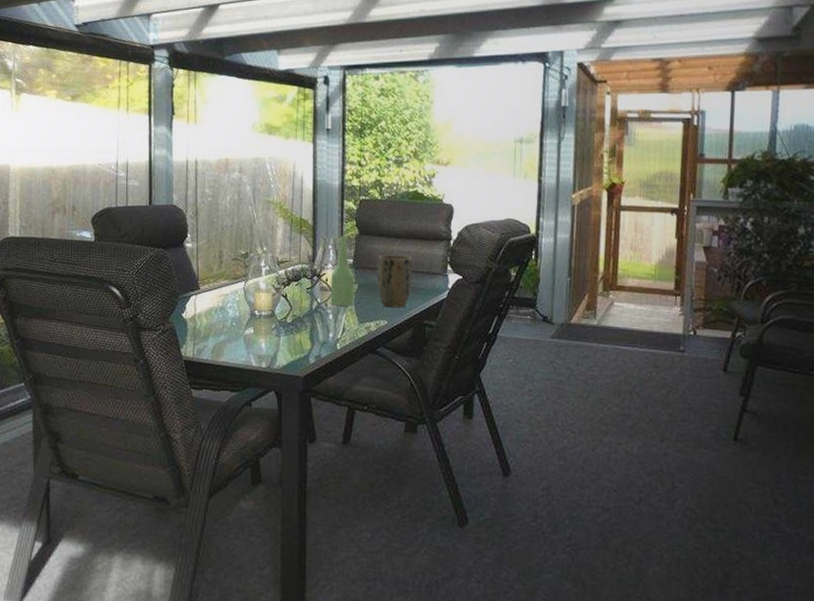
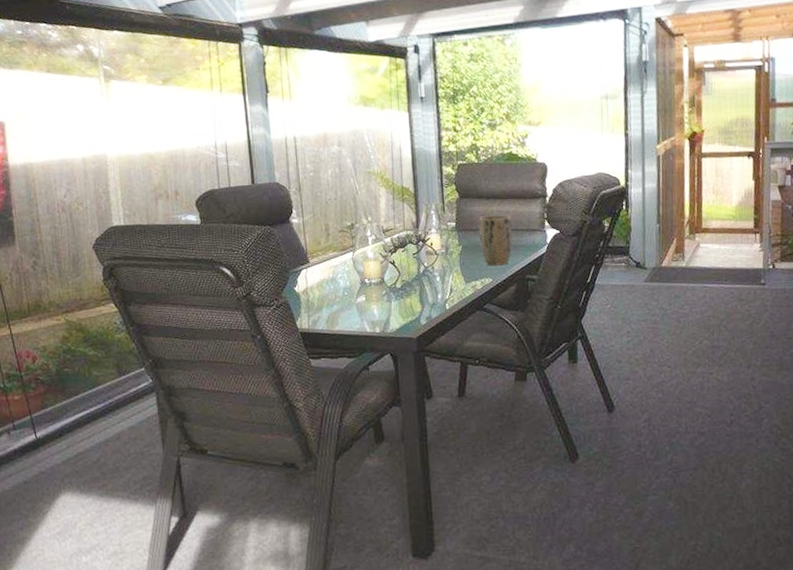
bottle: present [330,235,354,306] -> none [434,200,459,268]

